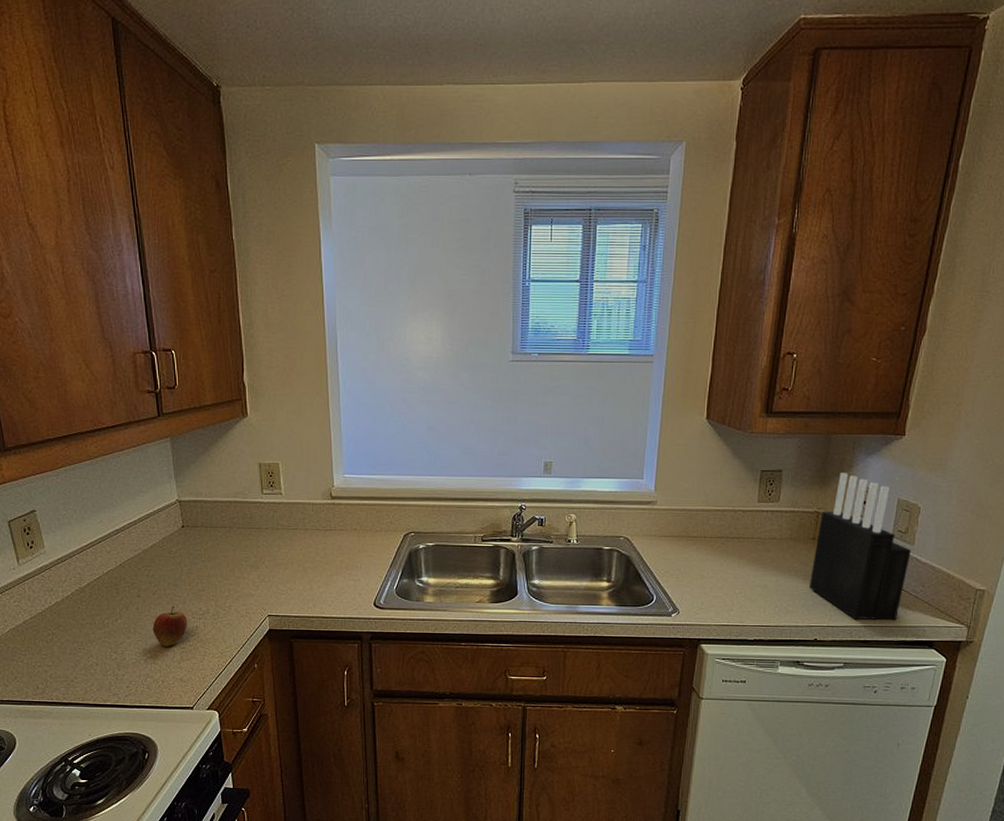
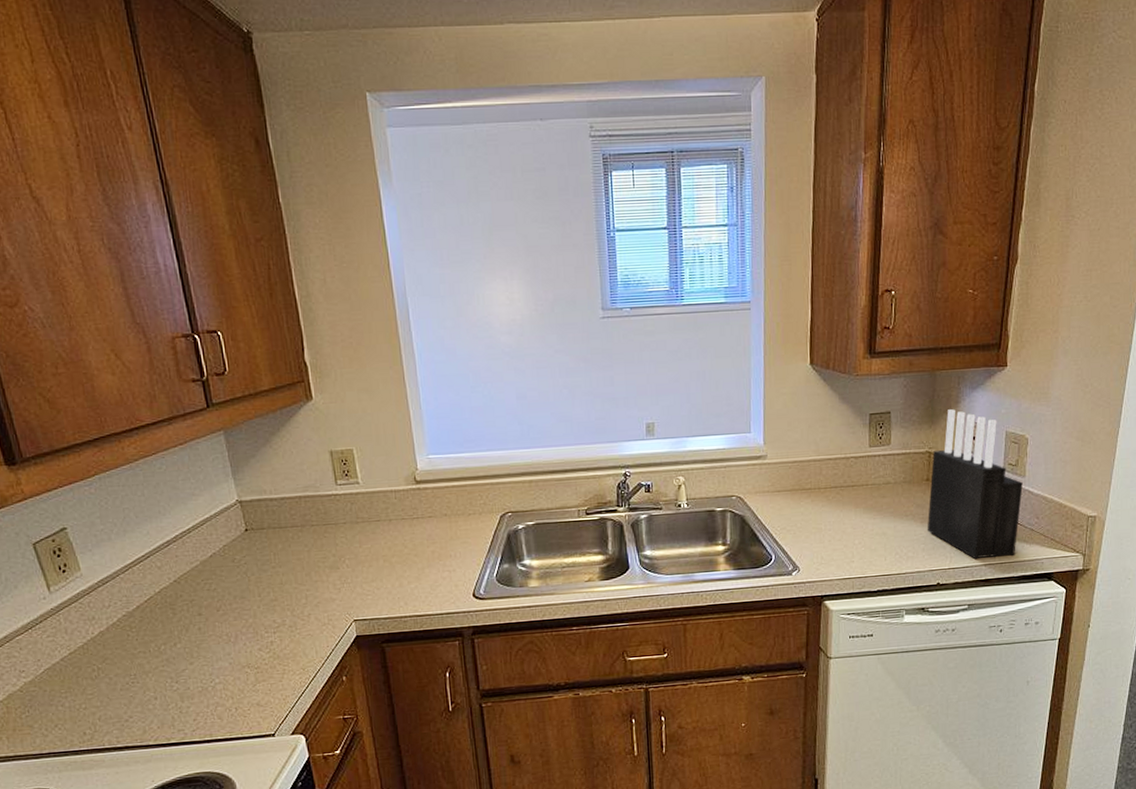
fruit: present [152,605,188,647] -> none [219,621,261,669]

